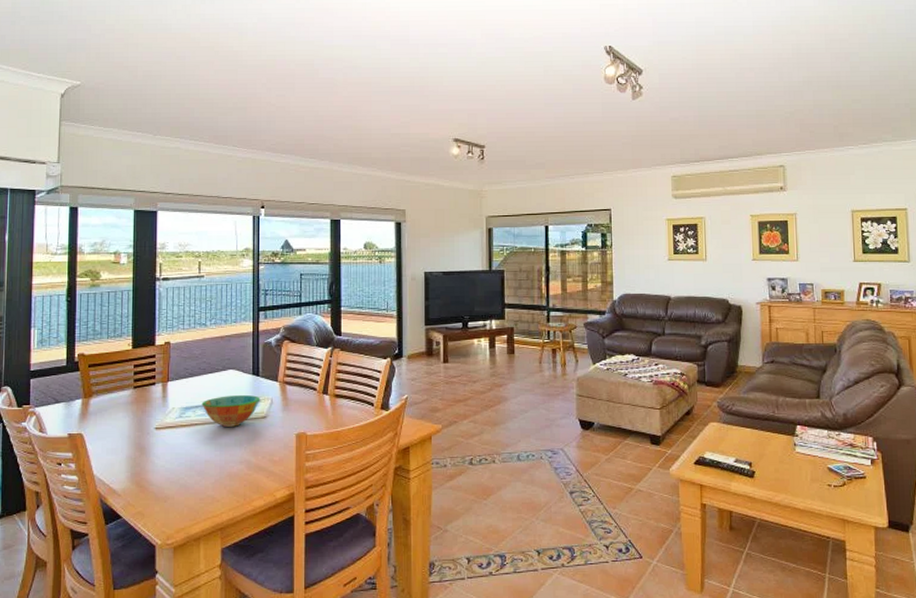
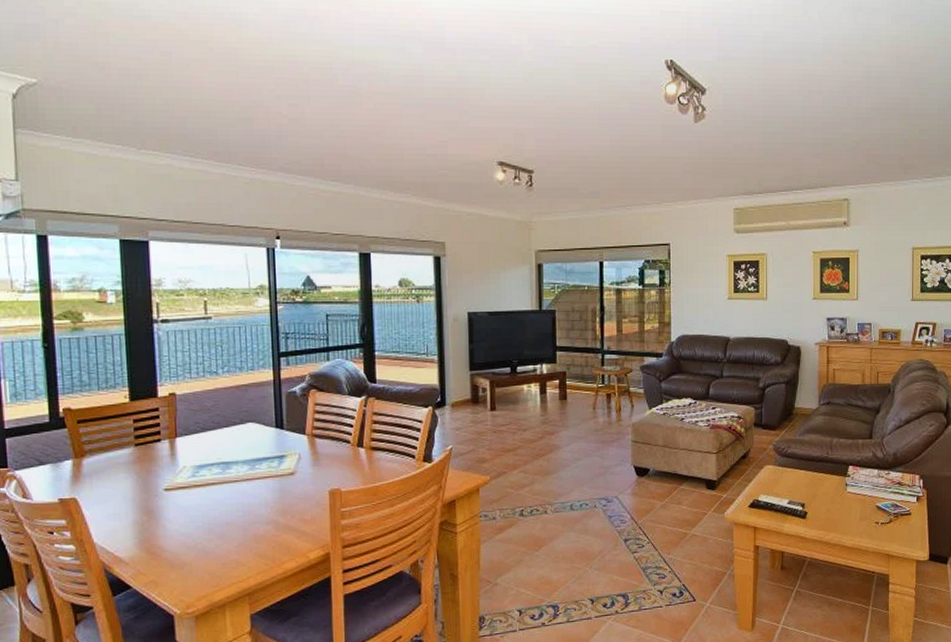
bowl: present [202,395,261,427] -> none [218,450,287,485]

